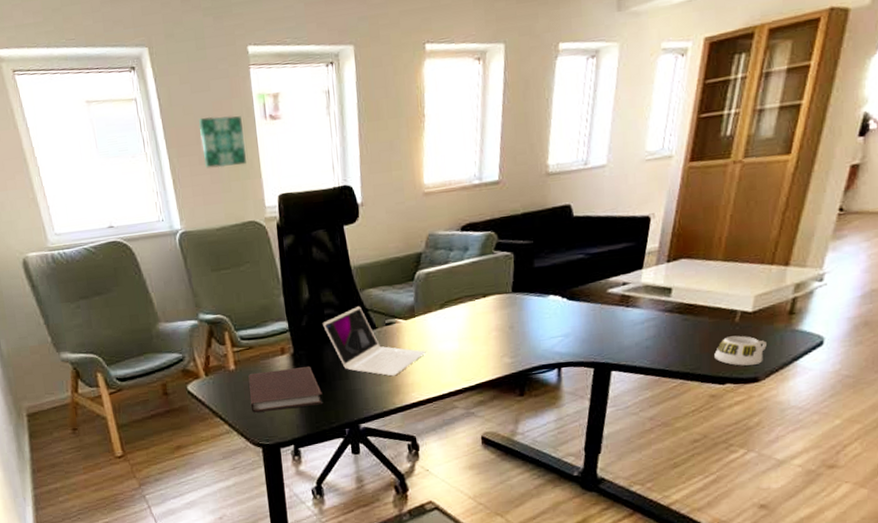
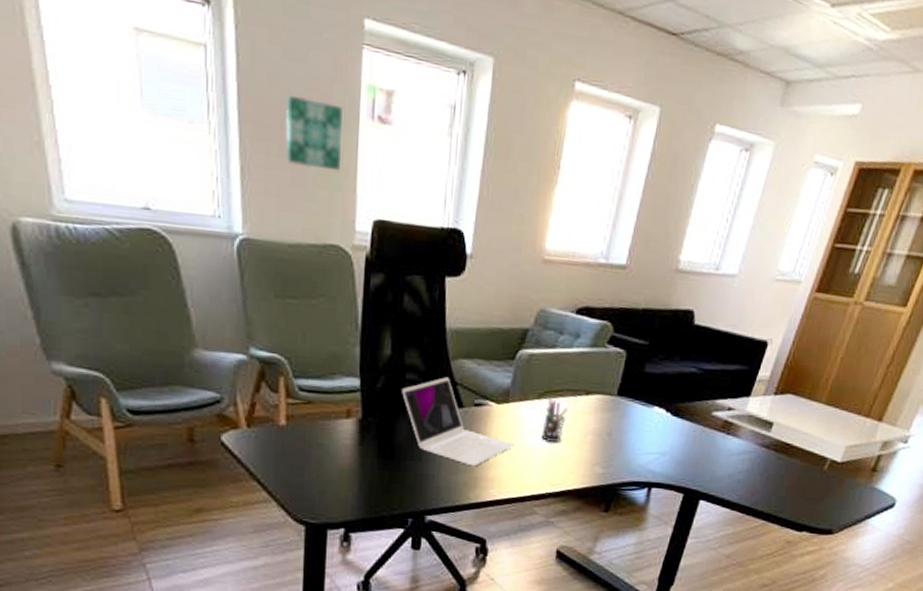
notebook: present [248,366,324,413] -> none [298,433,388,486]
pen holder: none [449,306,469,345] -> present [541,398,568,443]
mug: present [714,335,767,366] -> none [798,483,847,517]

